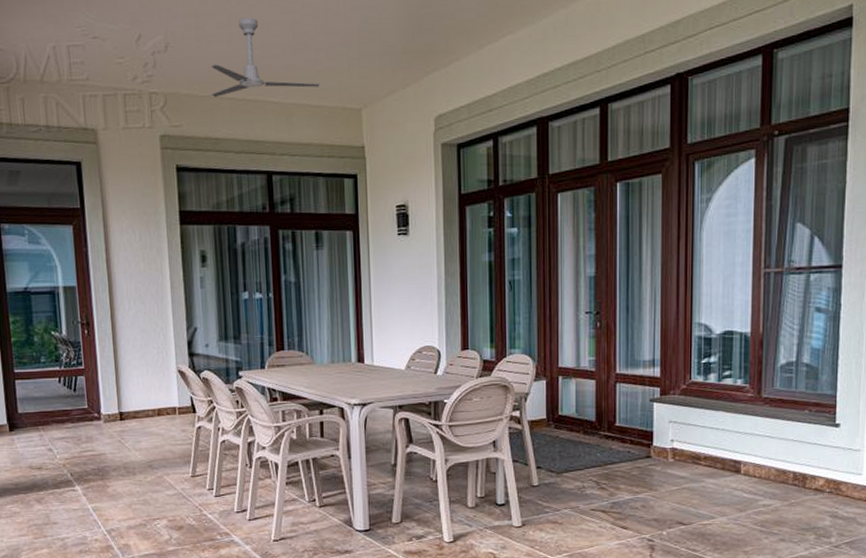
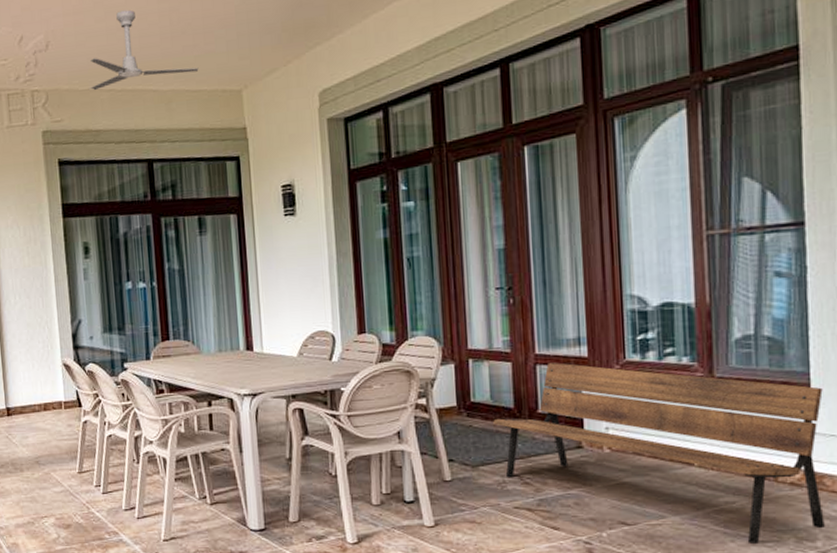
bench: none [577,381,845,541] -> present [493,362,825,545]

